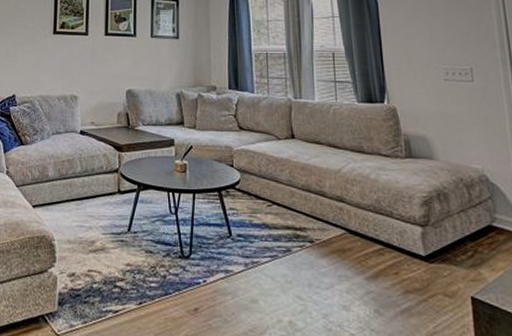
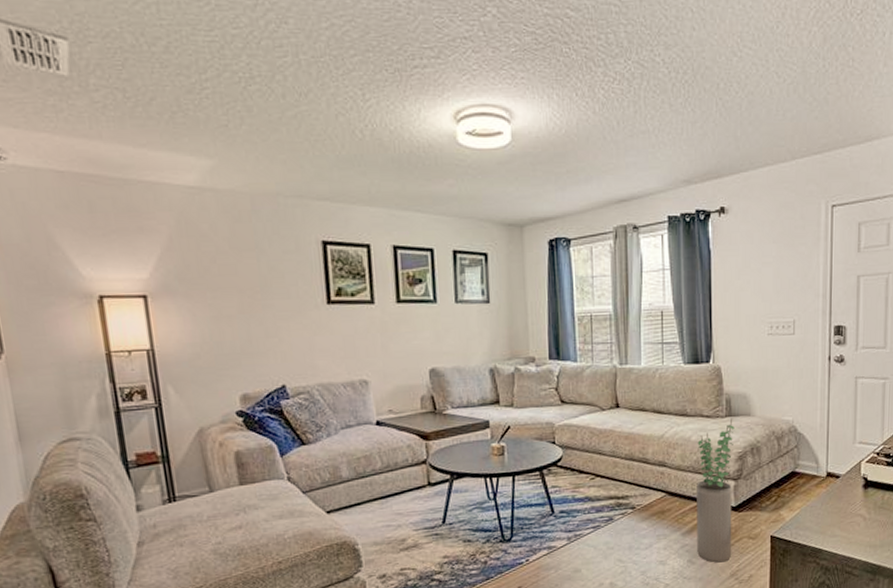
vase: none [377,160,426,320] -> present [696,418,735,563]

